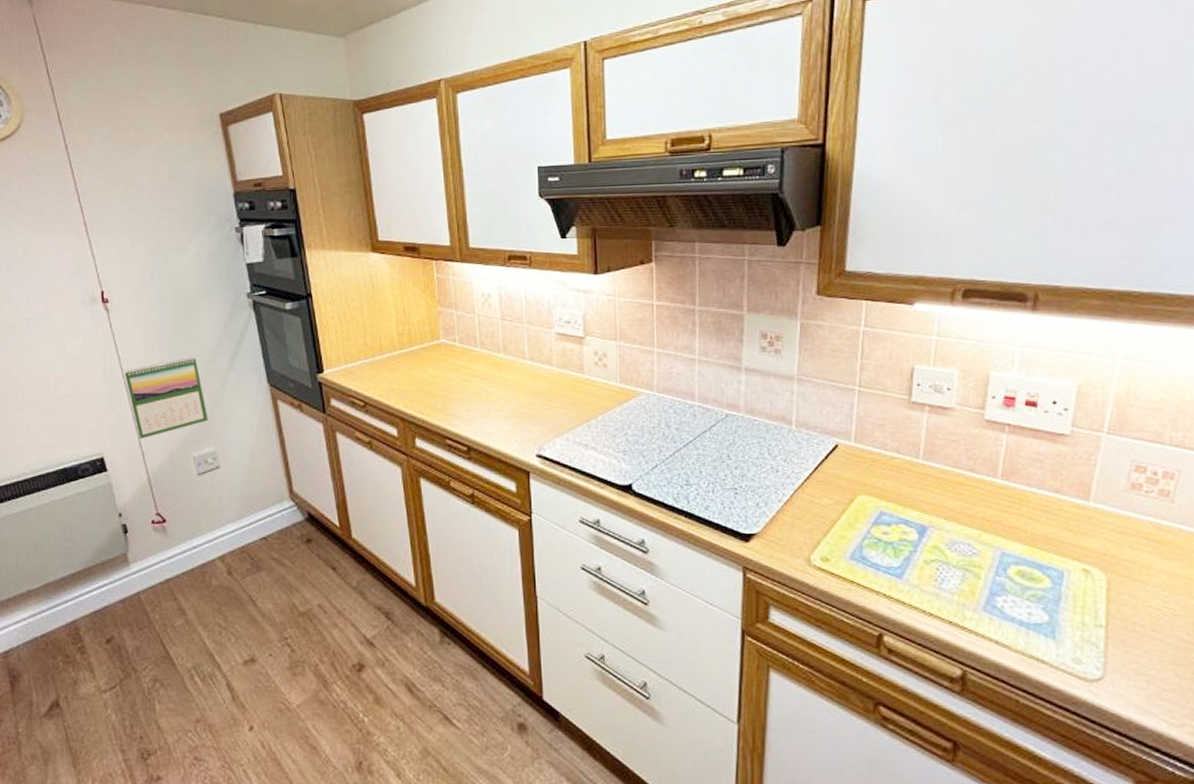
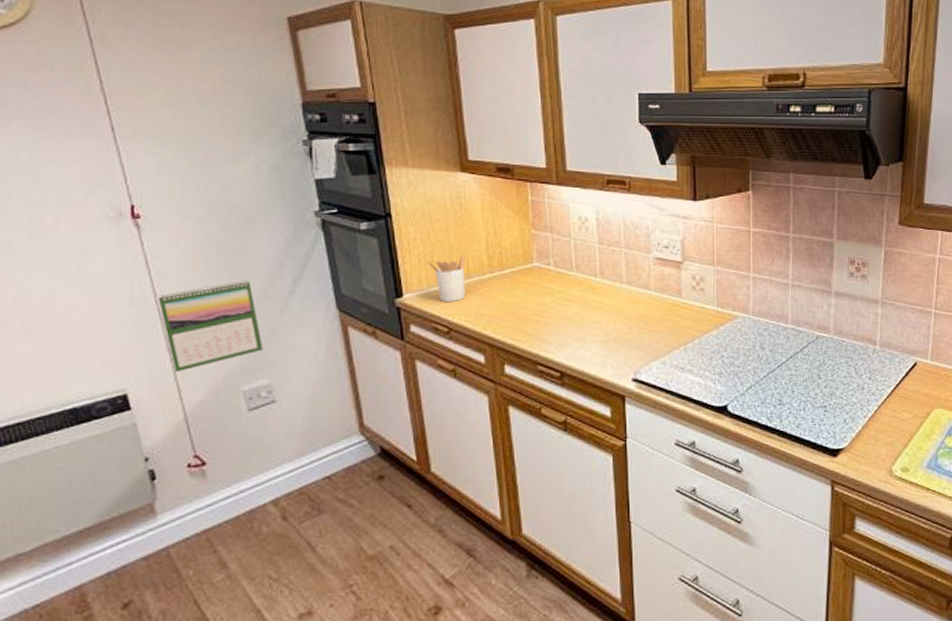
utensil holder: none [345,330,378,378] -> present [428,252,466,303]

